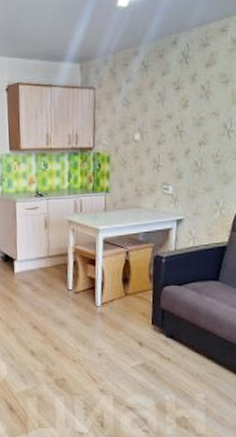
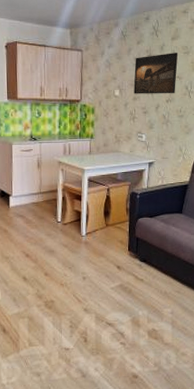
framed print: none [157,83,215,137] -> present [133,53,178,94]

